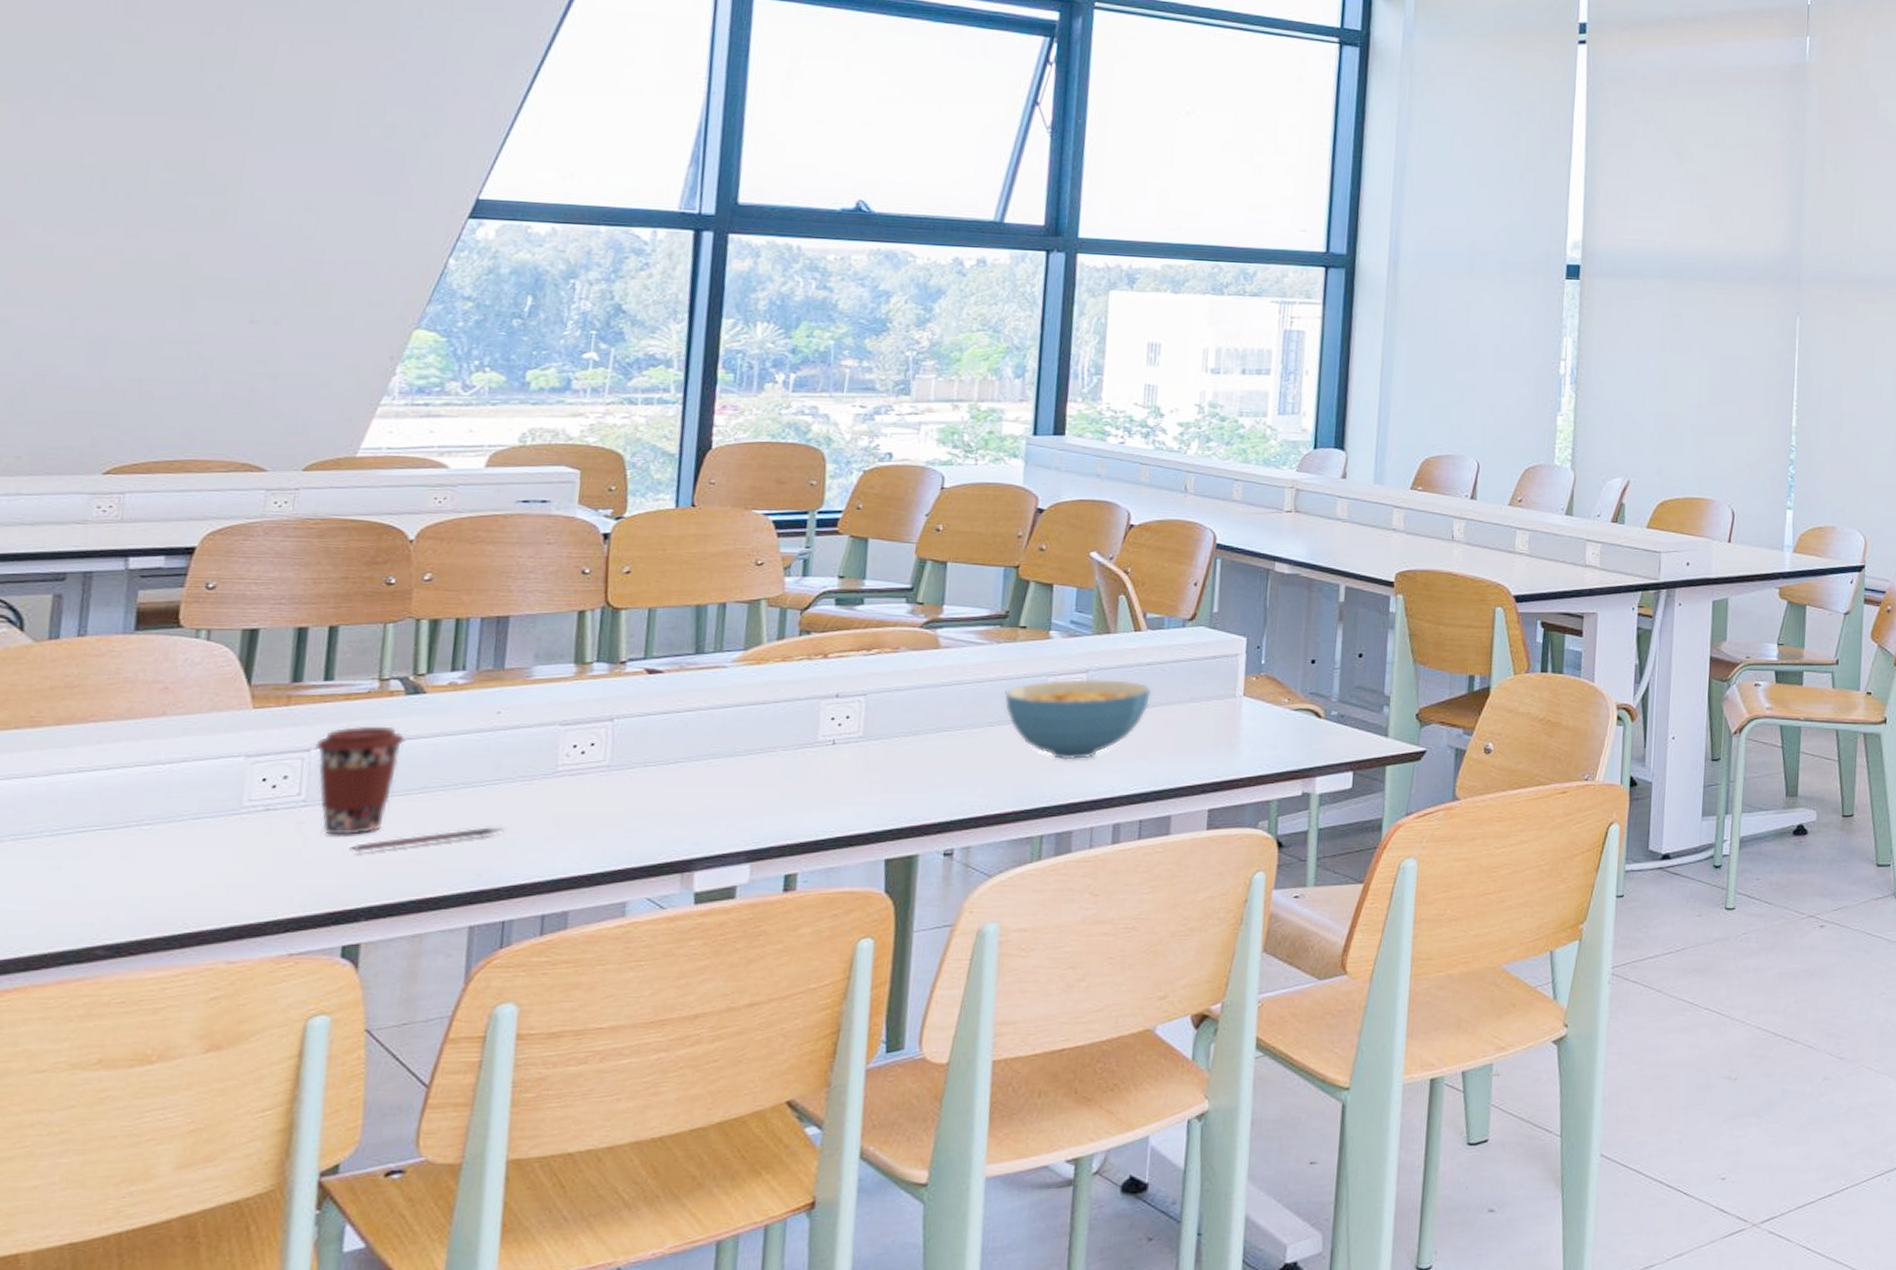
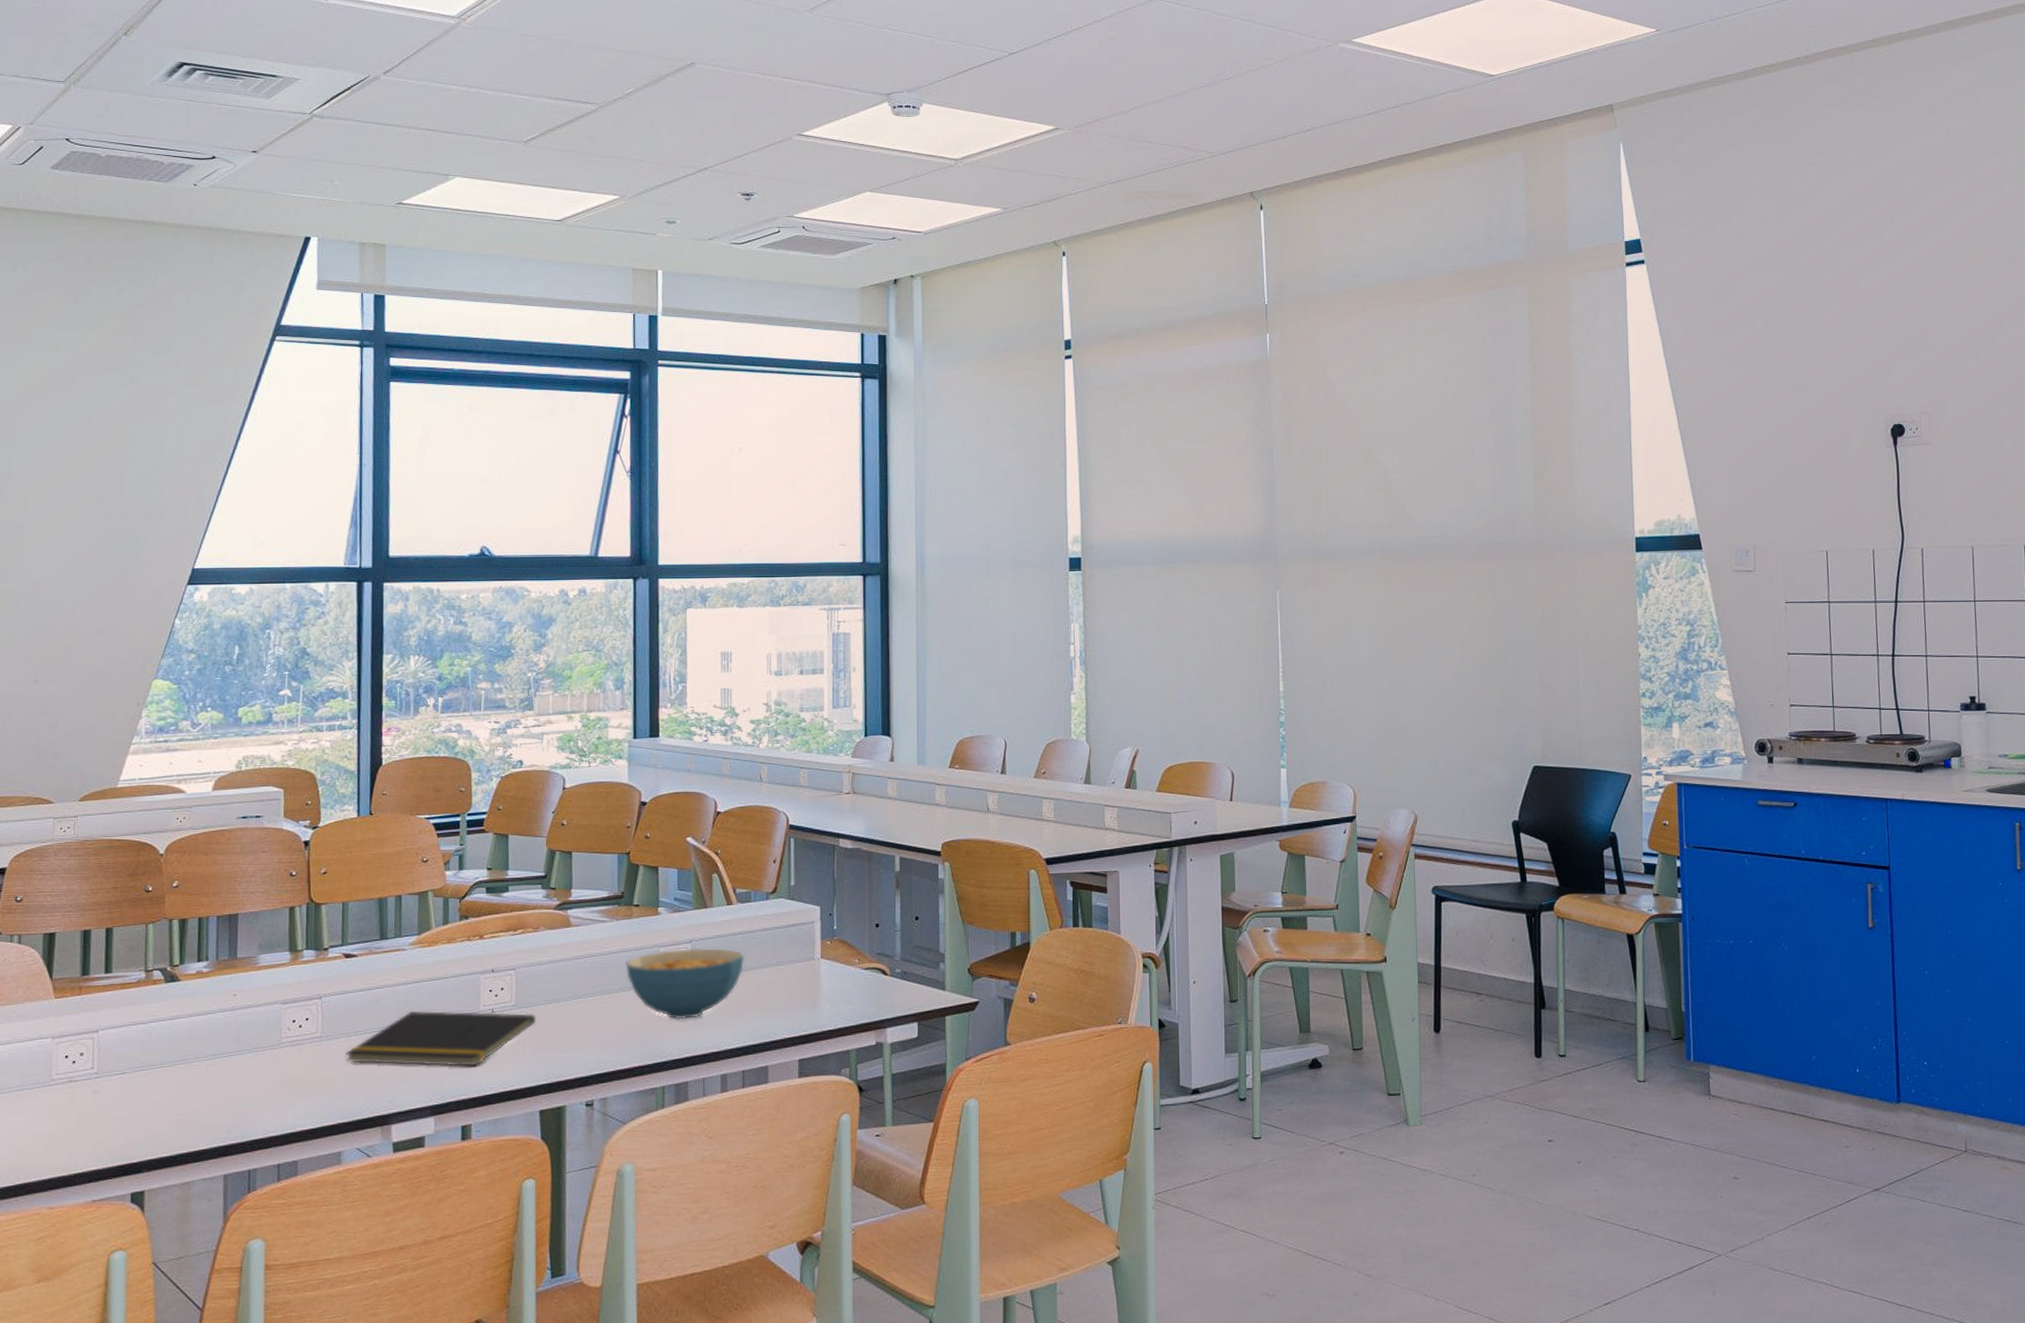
coffee cup: present [315,726,405,835] -> none [102,1009,167,1101]
pen: present [349,827,506,853] -> none [131,1091,246,1116]
notepad: none [639,738,889,806] -> present [345,1010,537,1067]

